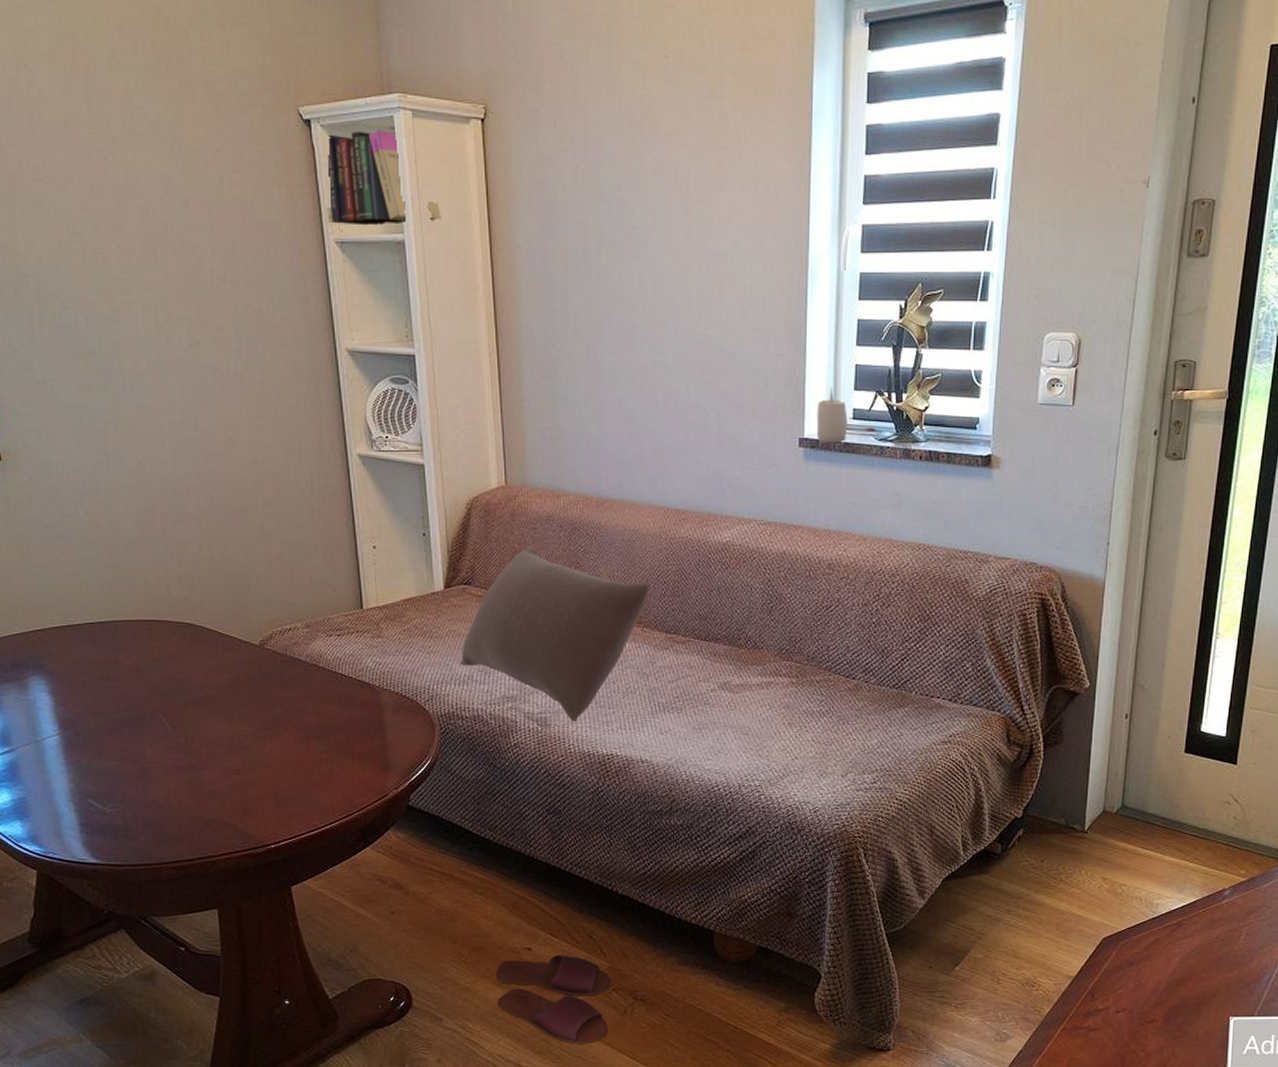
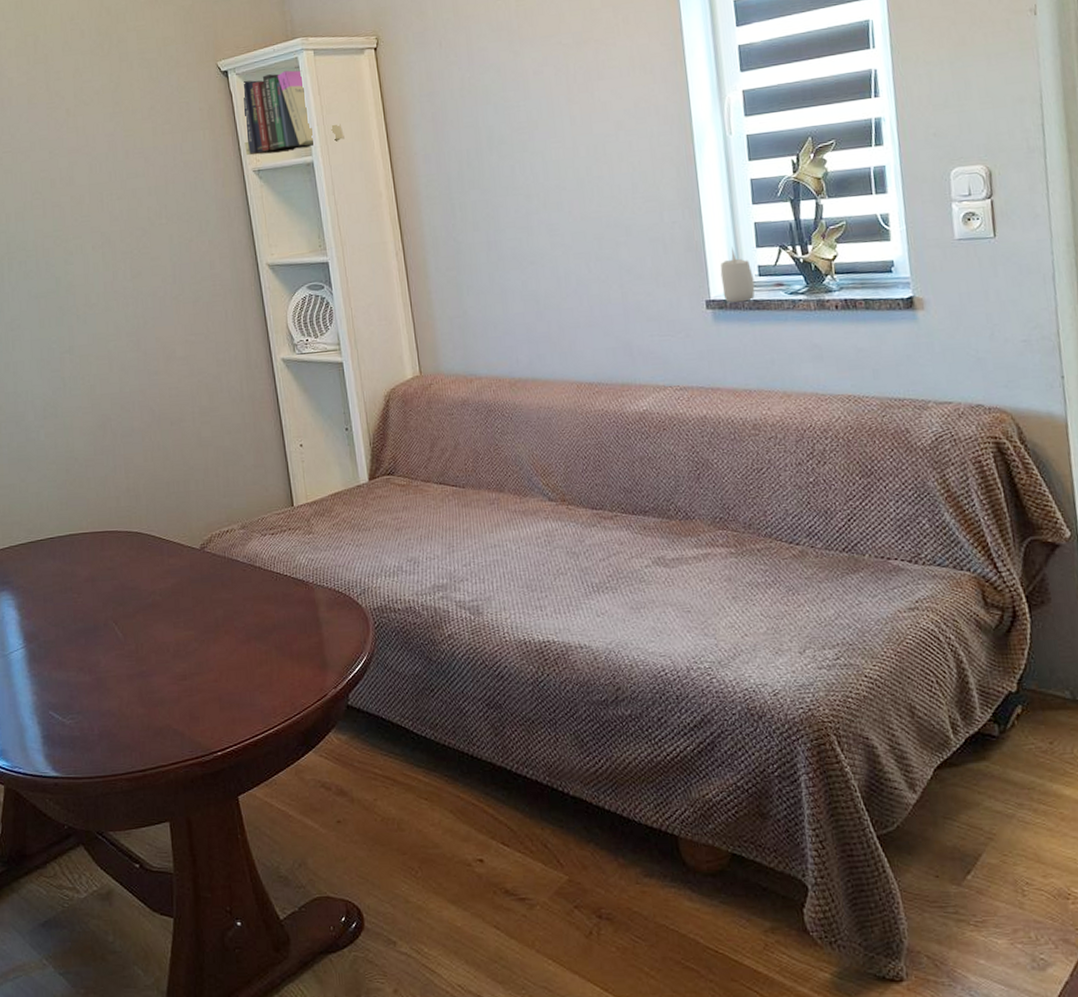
cushion: present [459,545,652,722] -> none [388,431,572,608]
slippers: present [495,955,611,1044] -> none [448,867,575,972]

